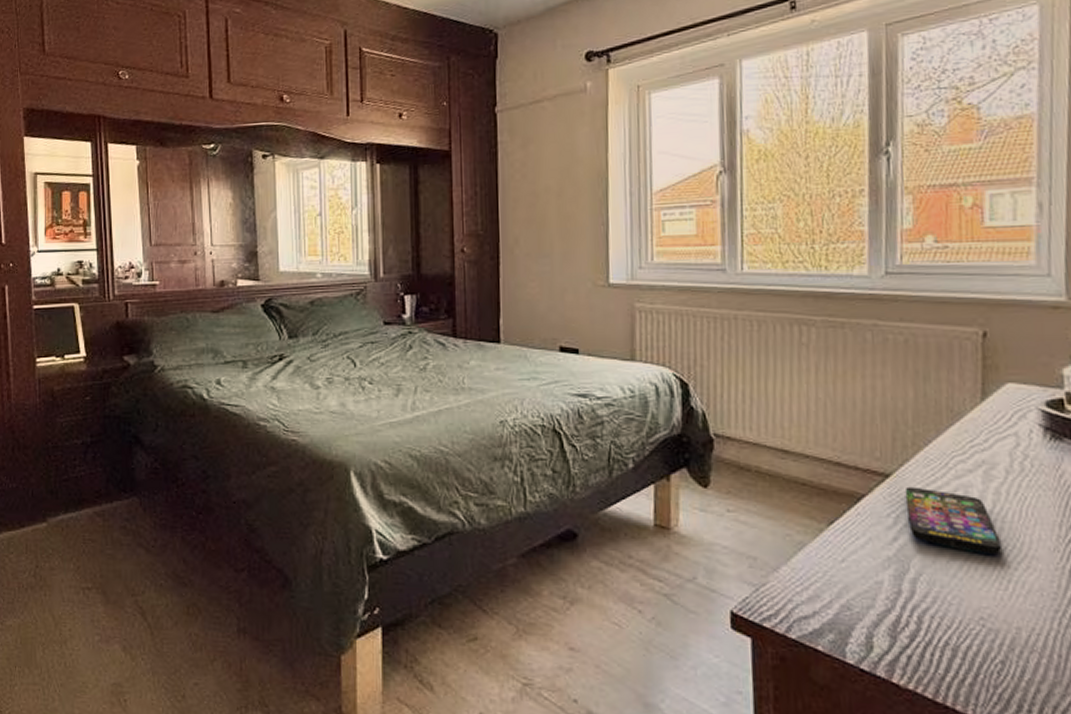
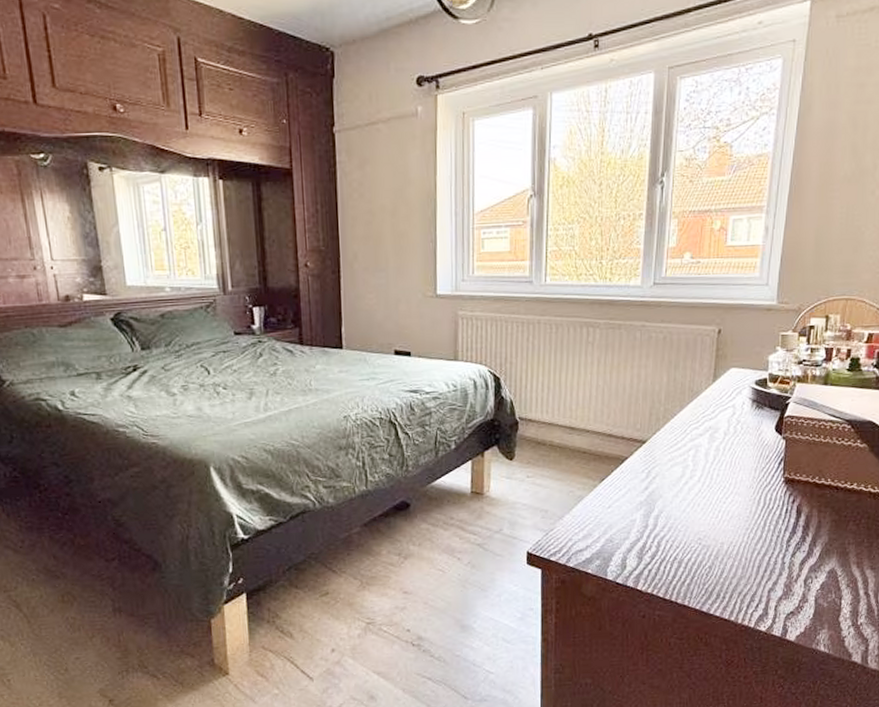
smartphone: present [904,486,1001,556] -> none [655,449,716,495]

